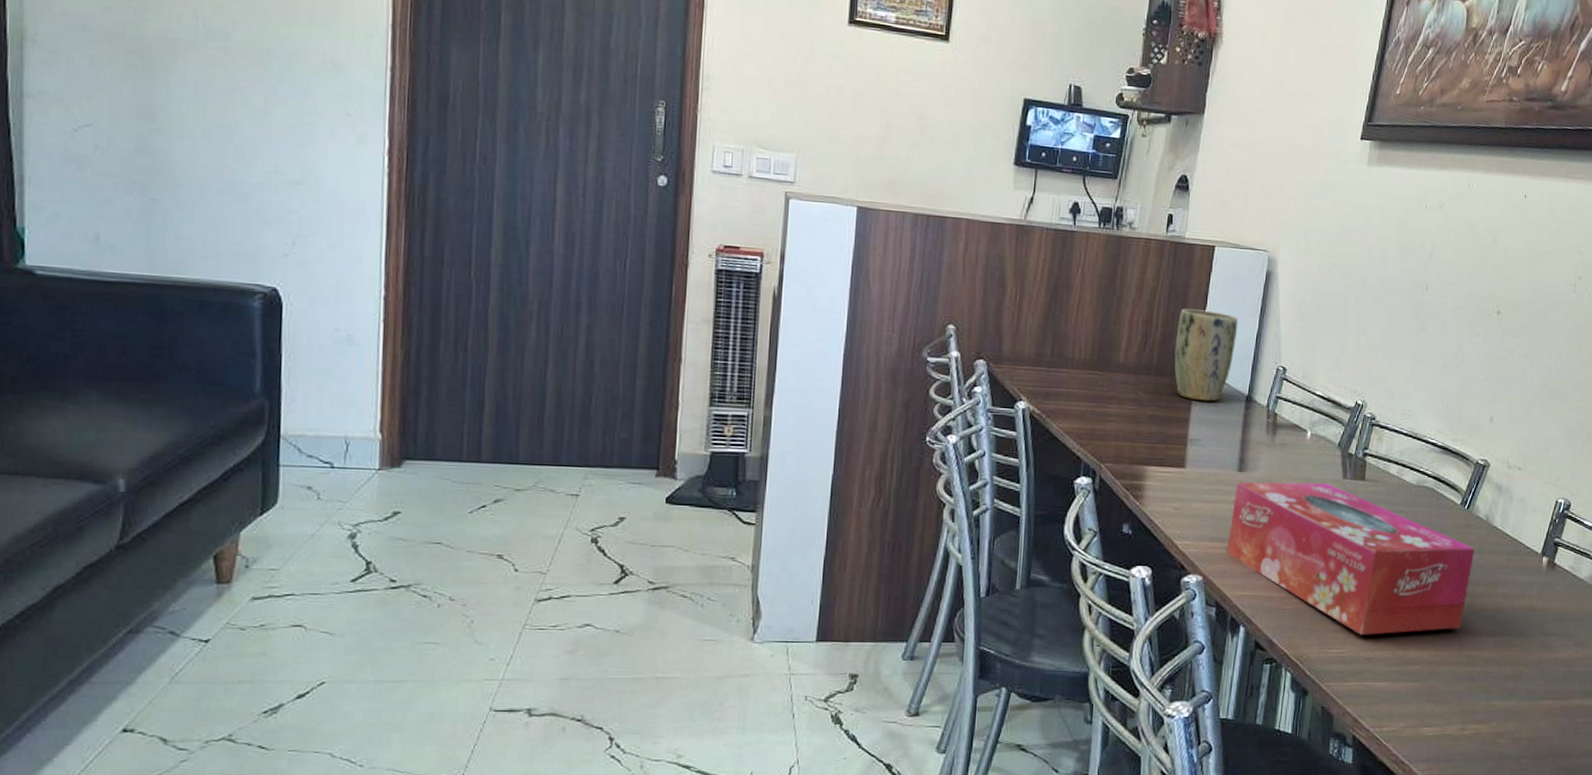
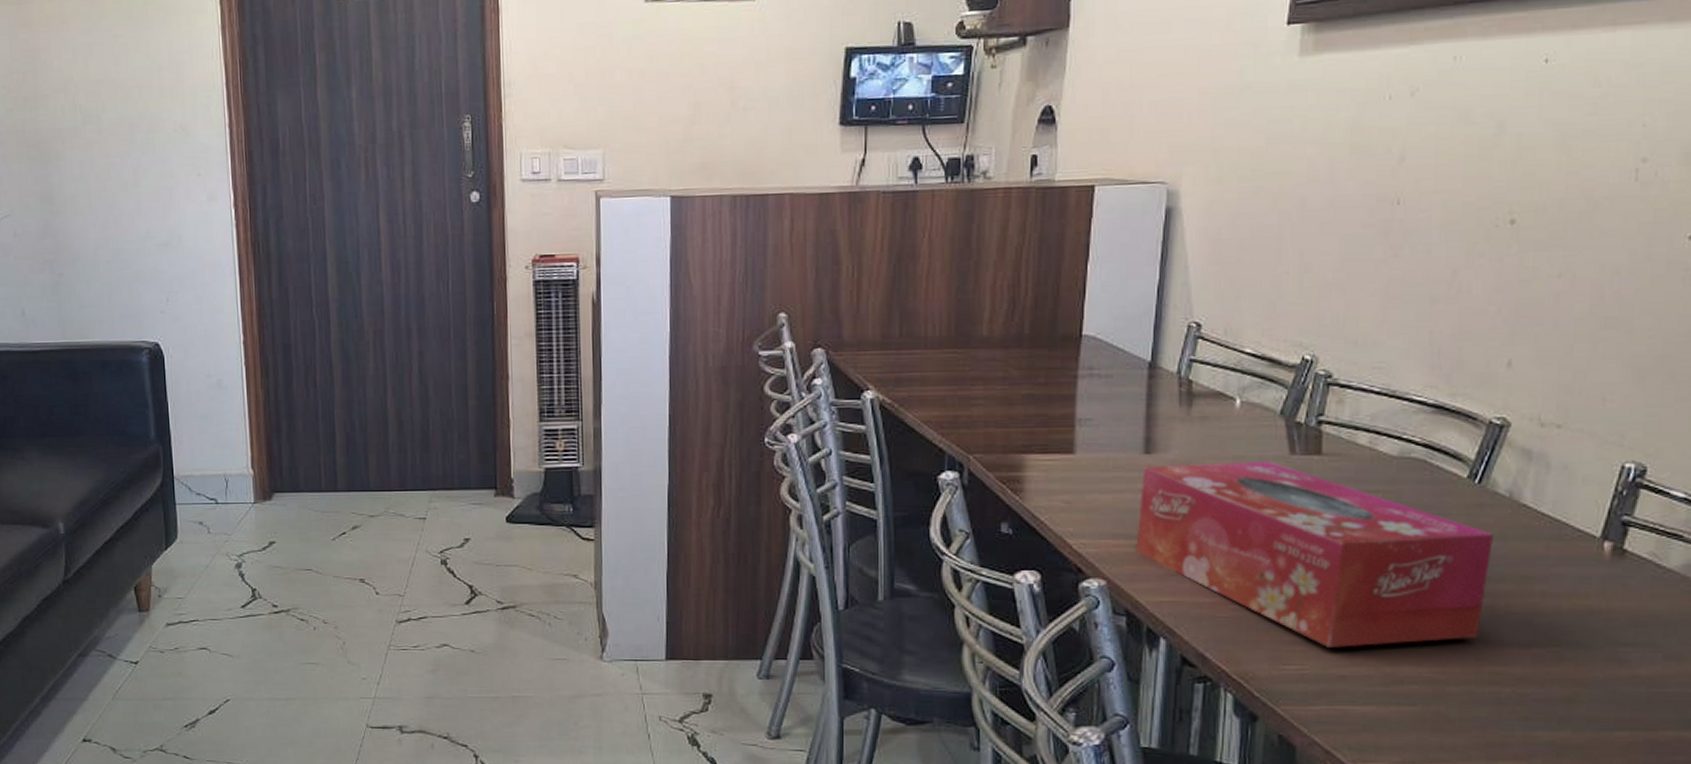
plant pot: present [1174,309,1238,402] -> none [1051,264,1131,373]

